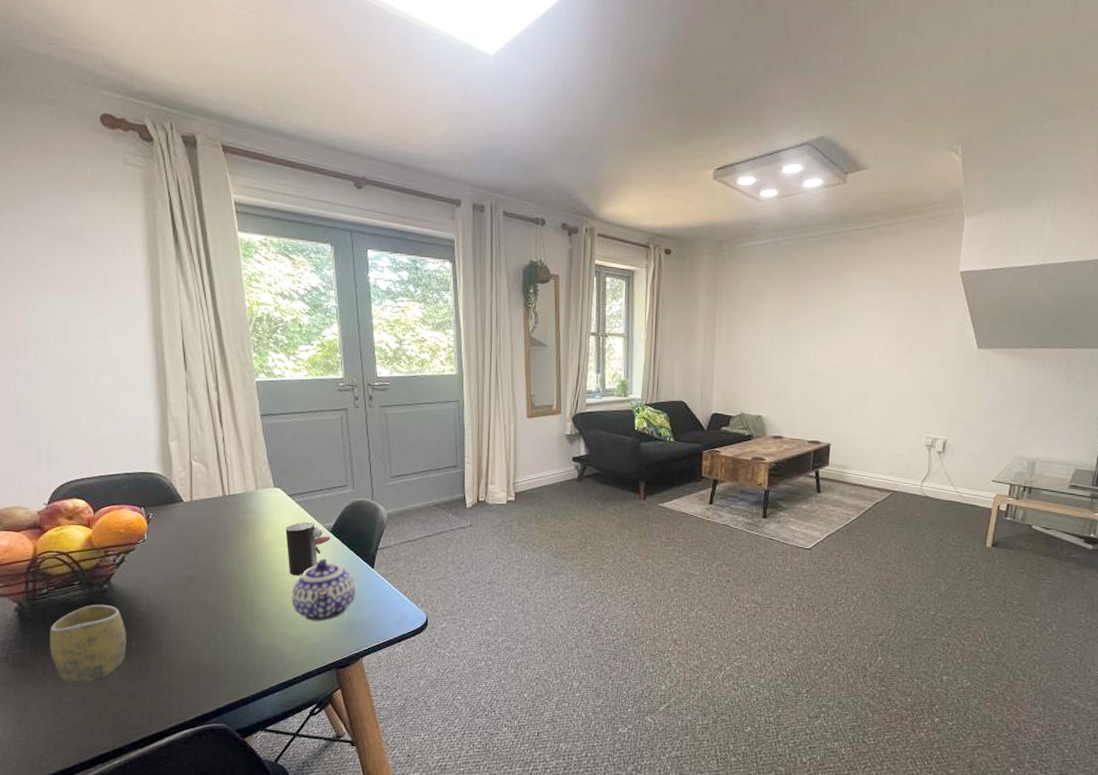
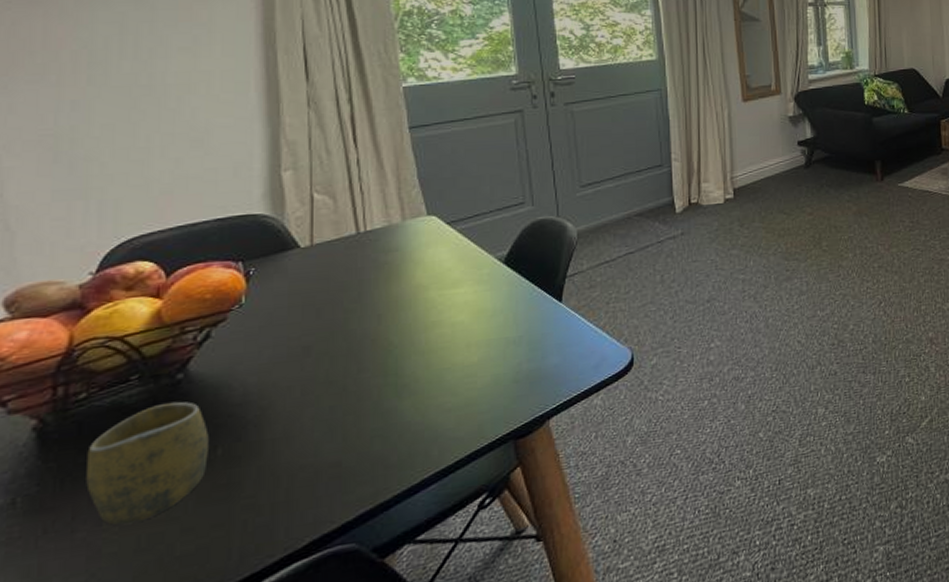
cup: present [285,522,331,575] -> none [443,254,504,325]
teapot: present [291,559,355,622] -> none [451,298,538,382]

